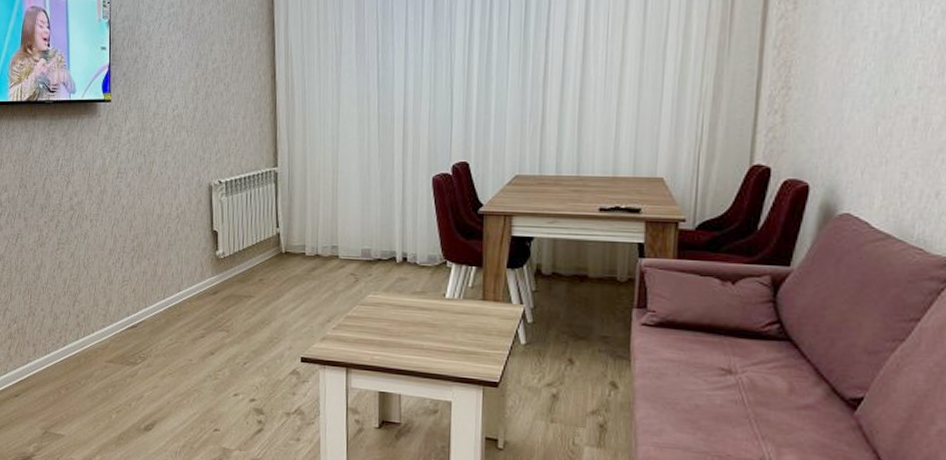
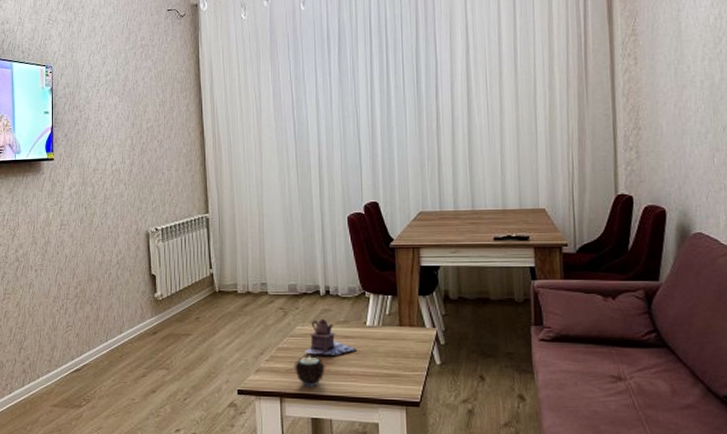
candle: none [363,325,397,359] -> present [294,355,325,387]
teapot: none [374,287,433,328] -> present [304,318,356,355]

